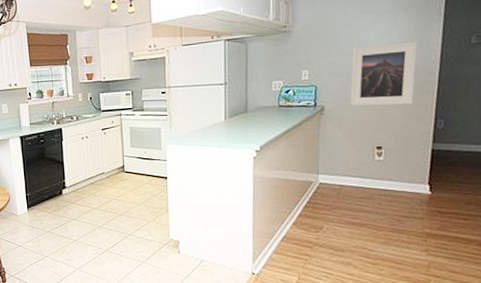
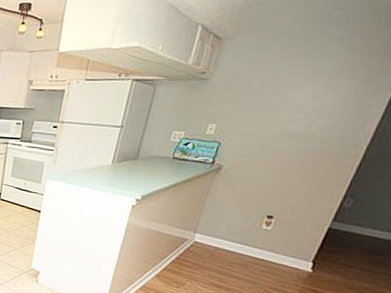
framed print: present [349,42,418,106] -> none [251,106,354,177]

